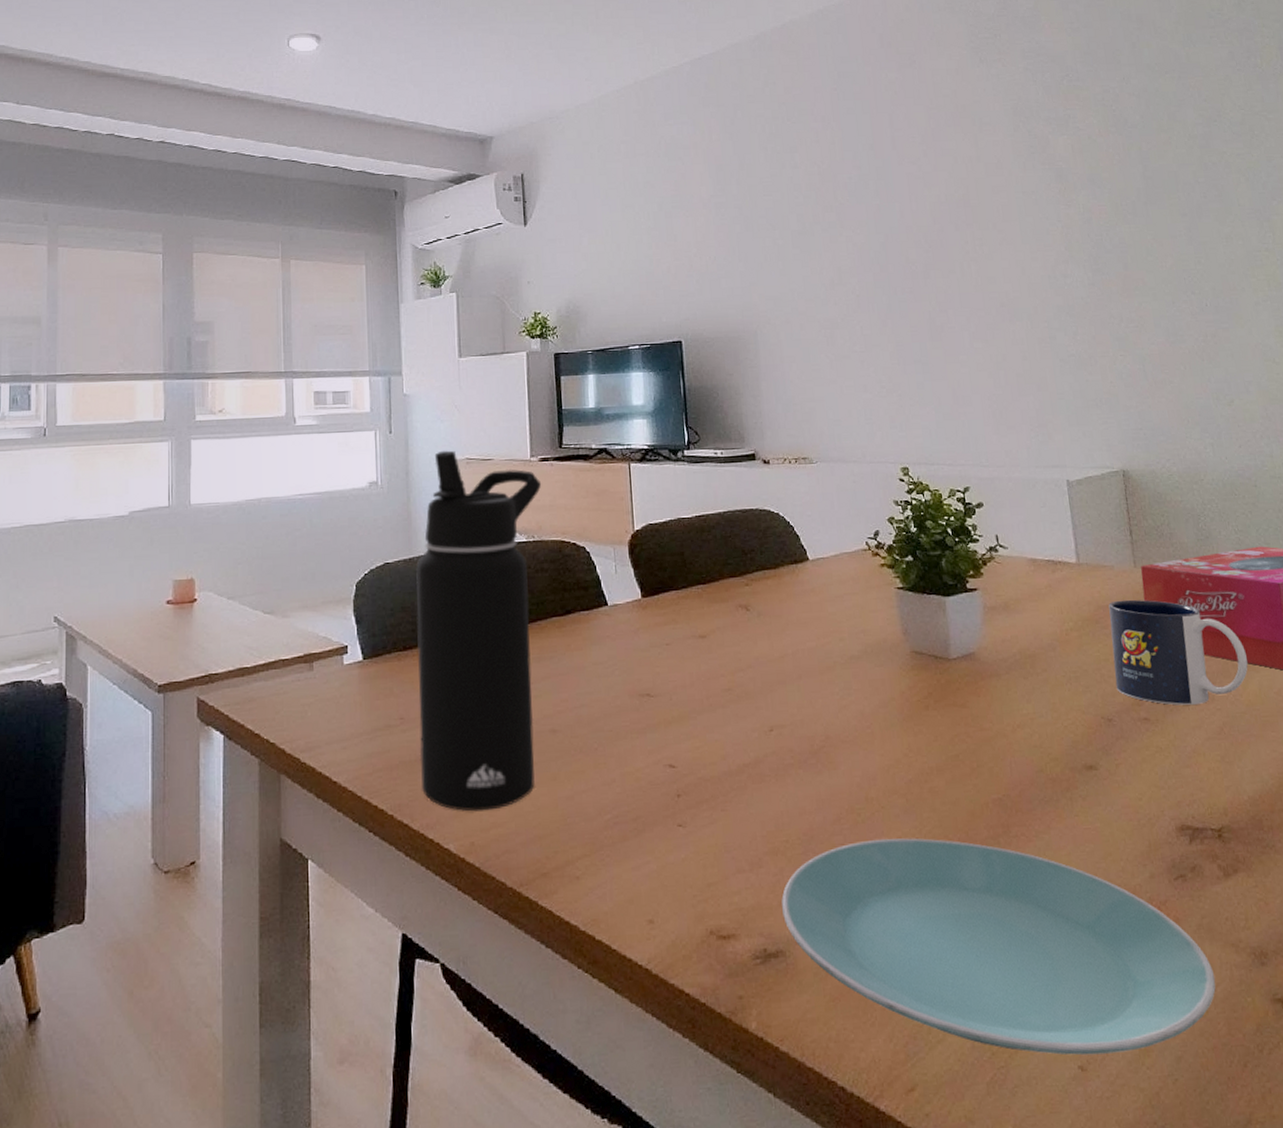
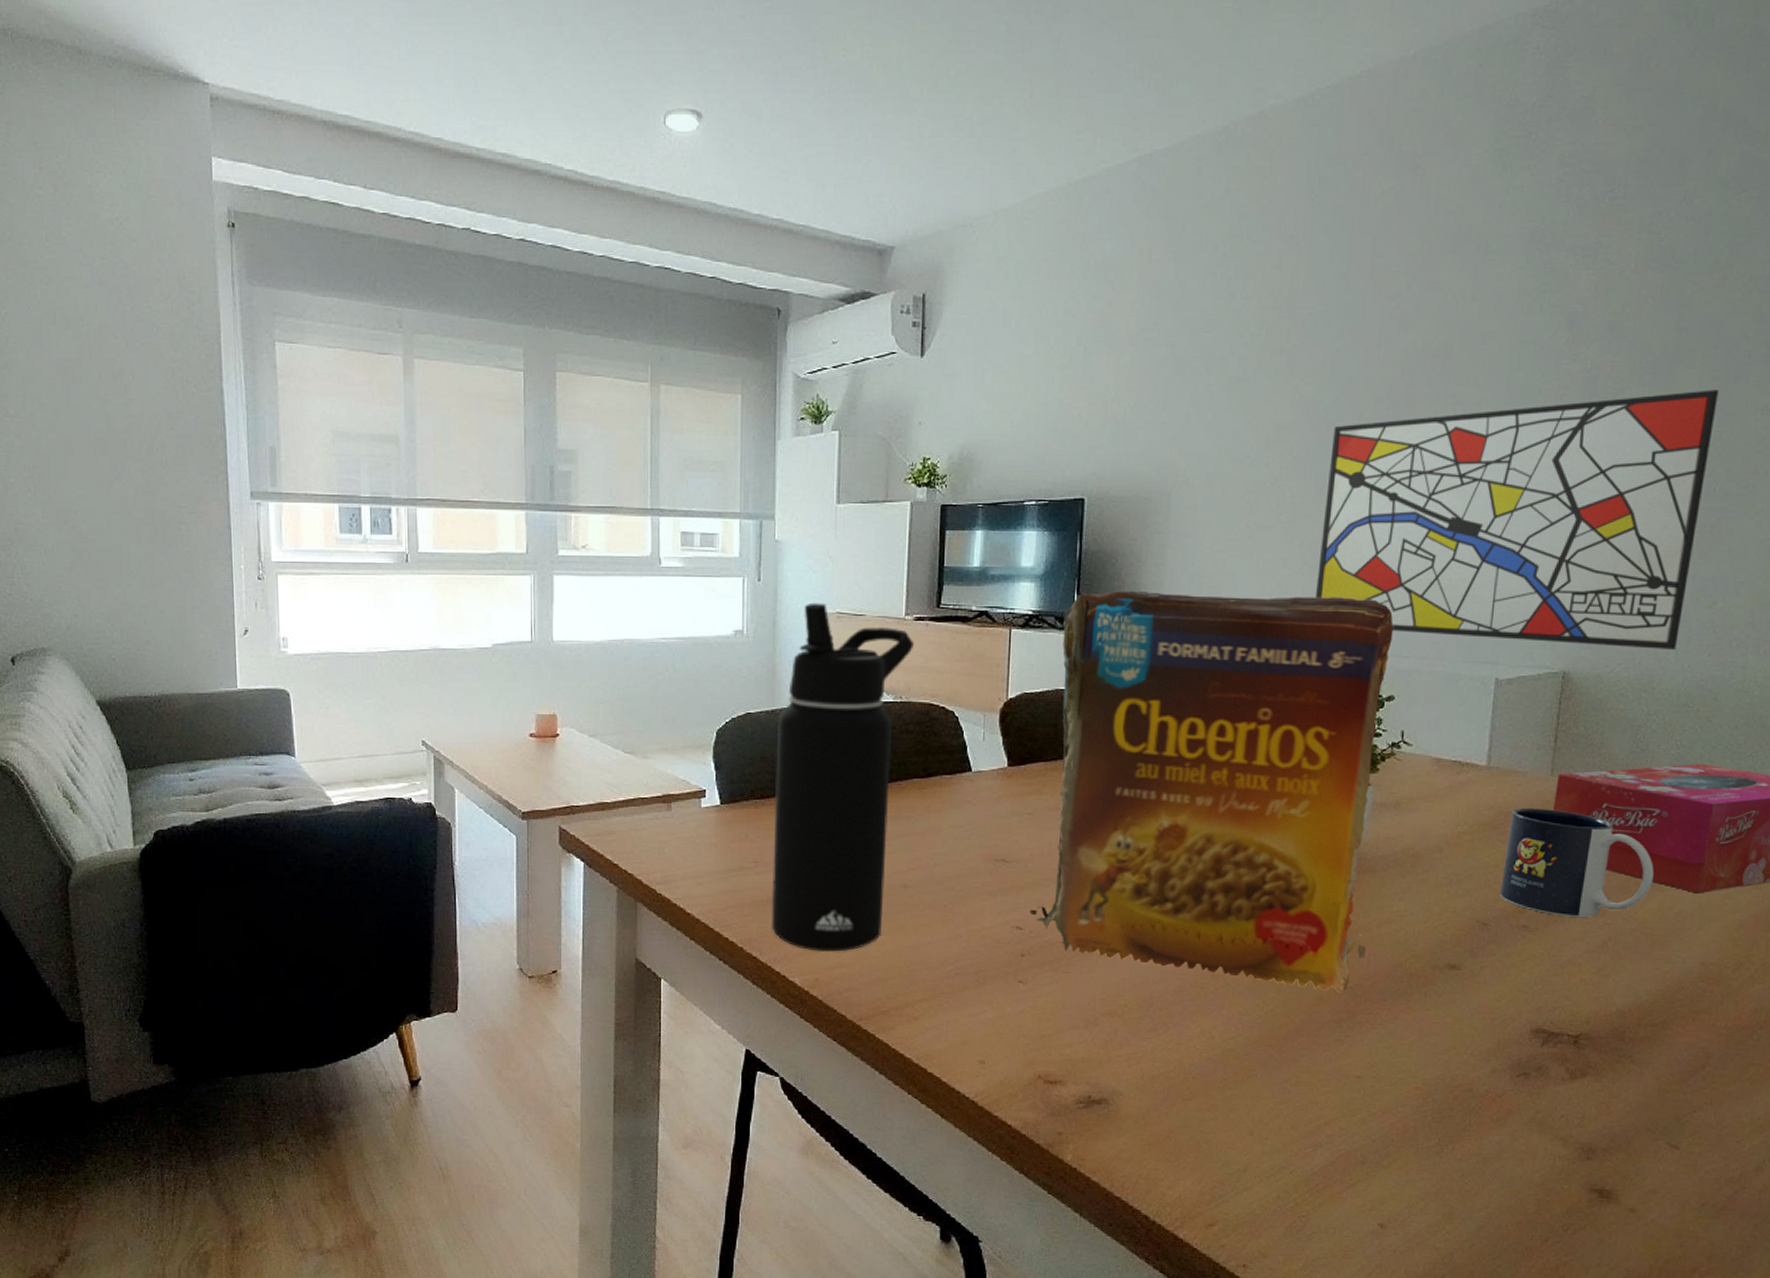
cereal box: none [677,415,1007,806] -> present [1029,591,1394,993]
plate: present [781,838,1216,1056] -> none [1111,1012,1536,1217]
wall art: none [886,224,1211,445] -> present [1315,389,1719,650]

